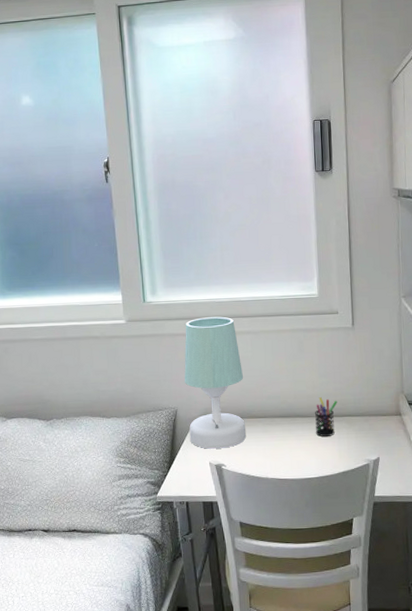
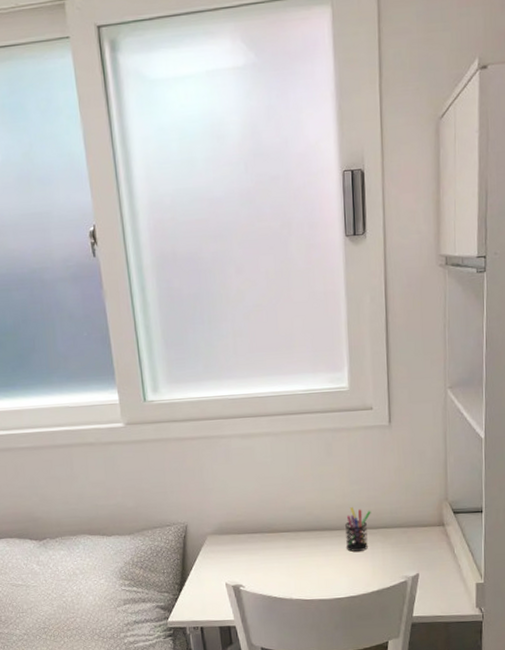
table lamp: present [184,316,246,449] -> none [193,416,266,568]

